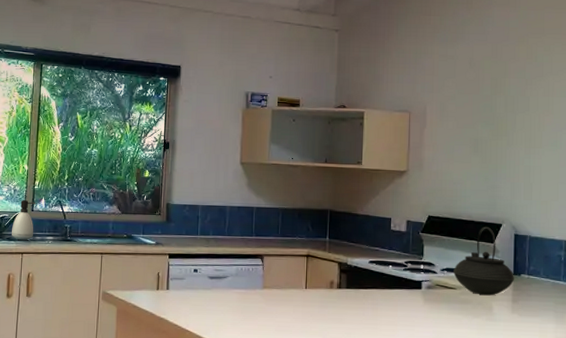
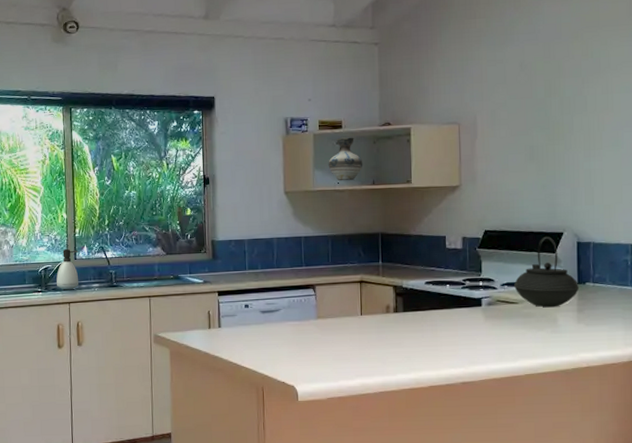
ceramic jug: none [284,115,317,157] -> present [328,137,363,181]

